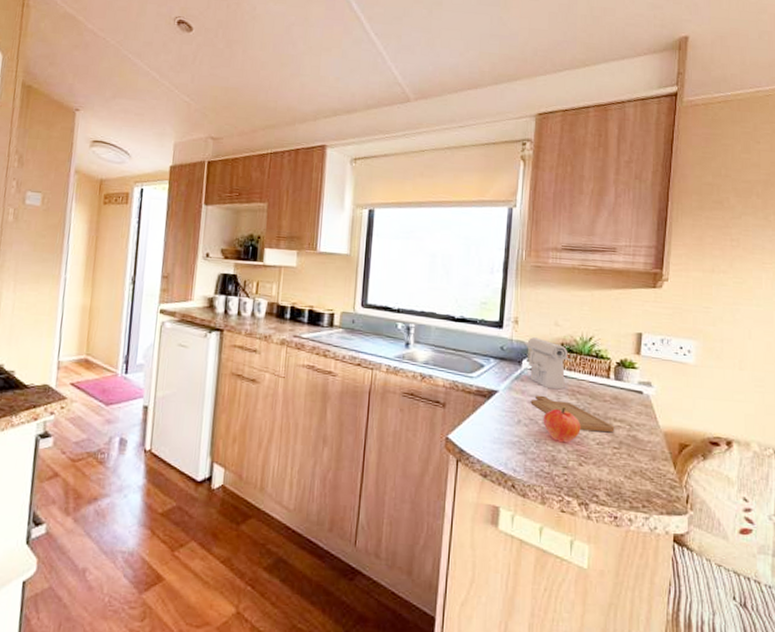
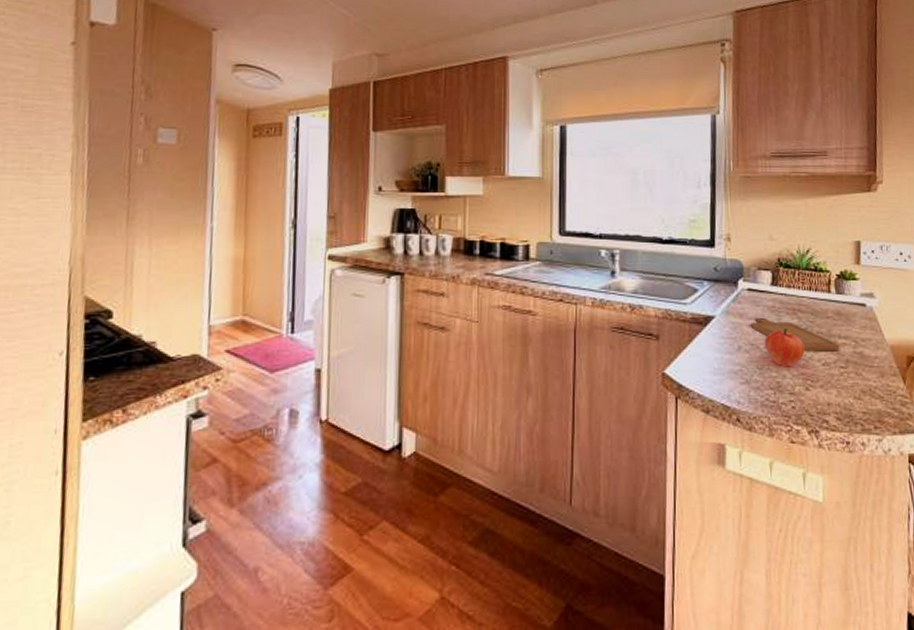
roll-top bag: present [524,337,573,390] -> none [739,254,791,310]

